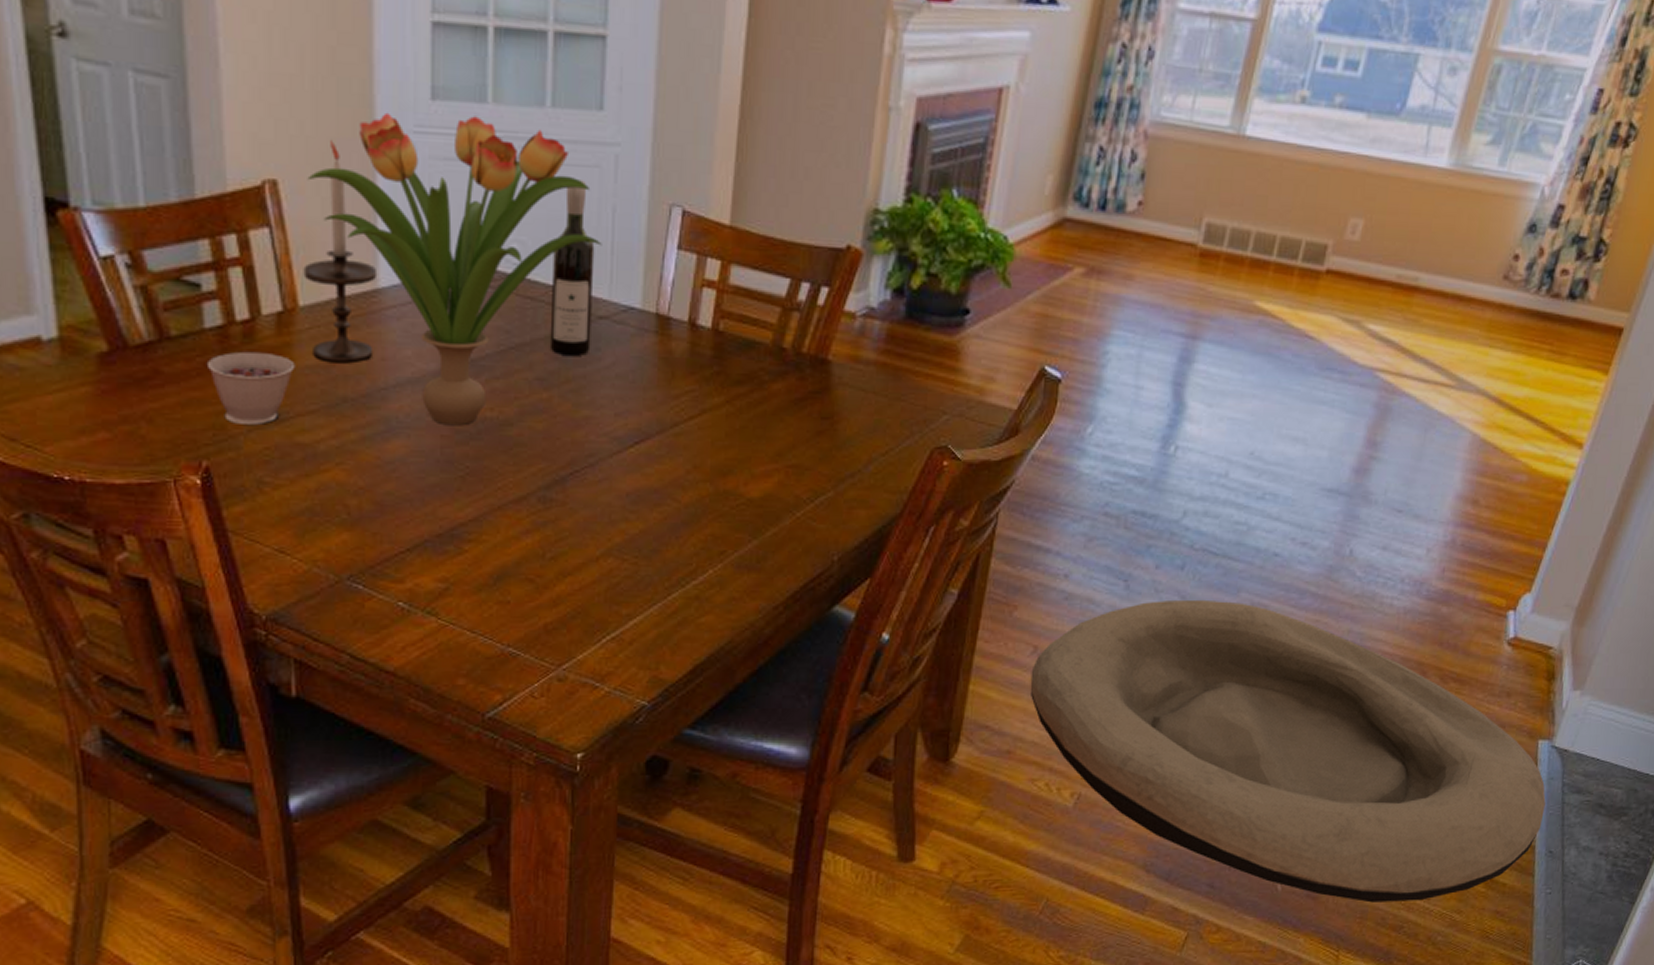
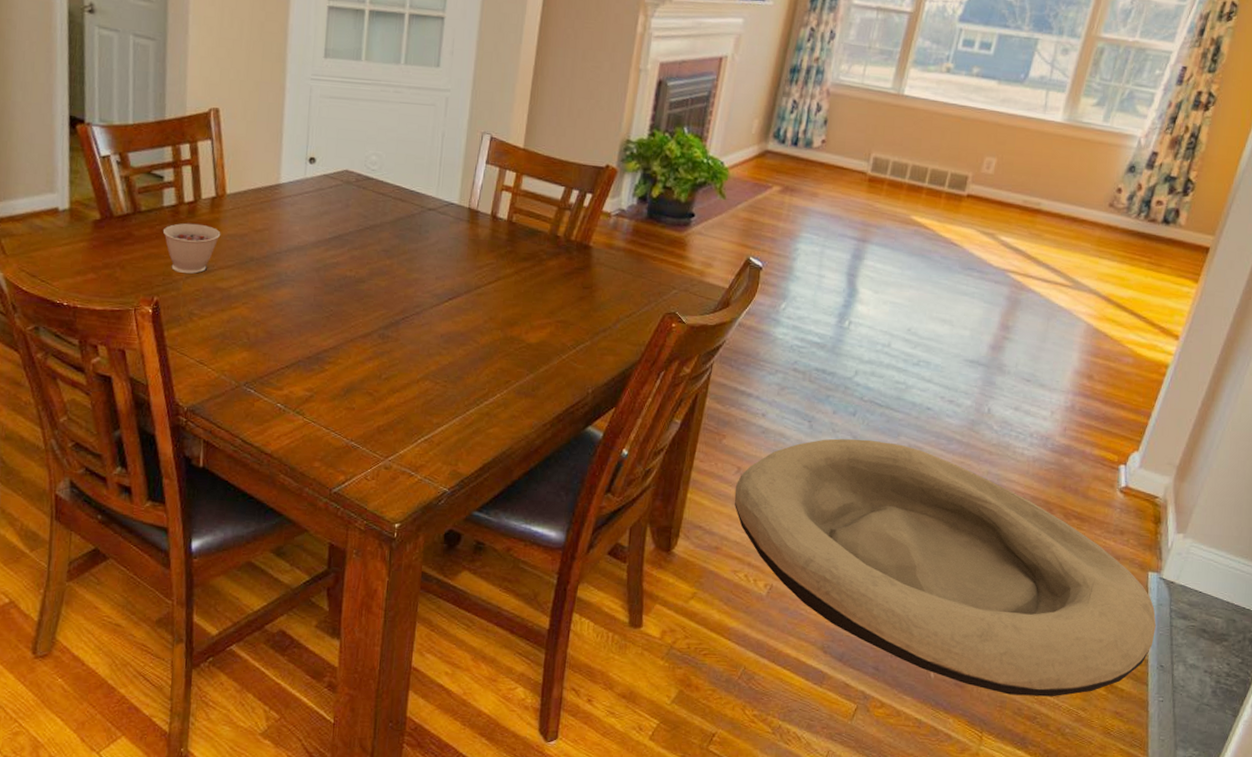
candlestick: present [303,141,376,364] -> none [231,83,279,235]
flower arrangement: present [307,112,602,426] -> none [239,65,434,281]
bottle: present [549,180,595,356] -> none [393,114,429,236]

